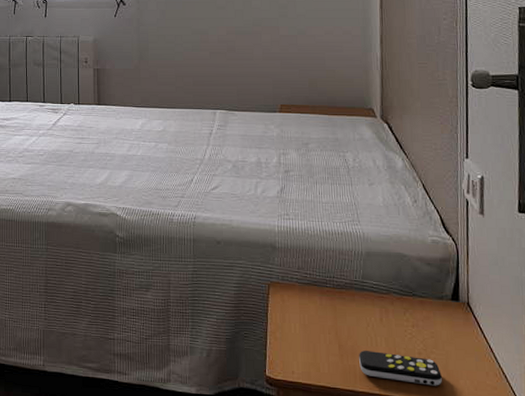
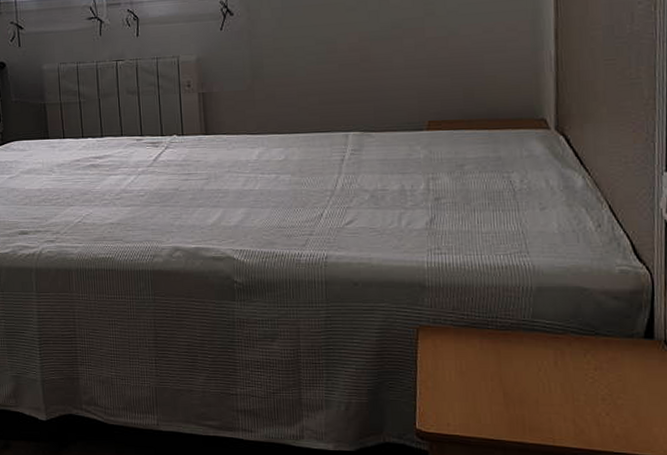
remote control: present [359,351,442,386] -> none [528,398,631,435]

